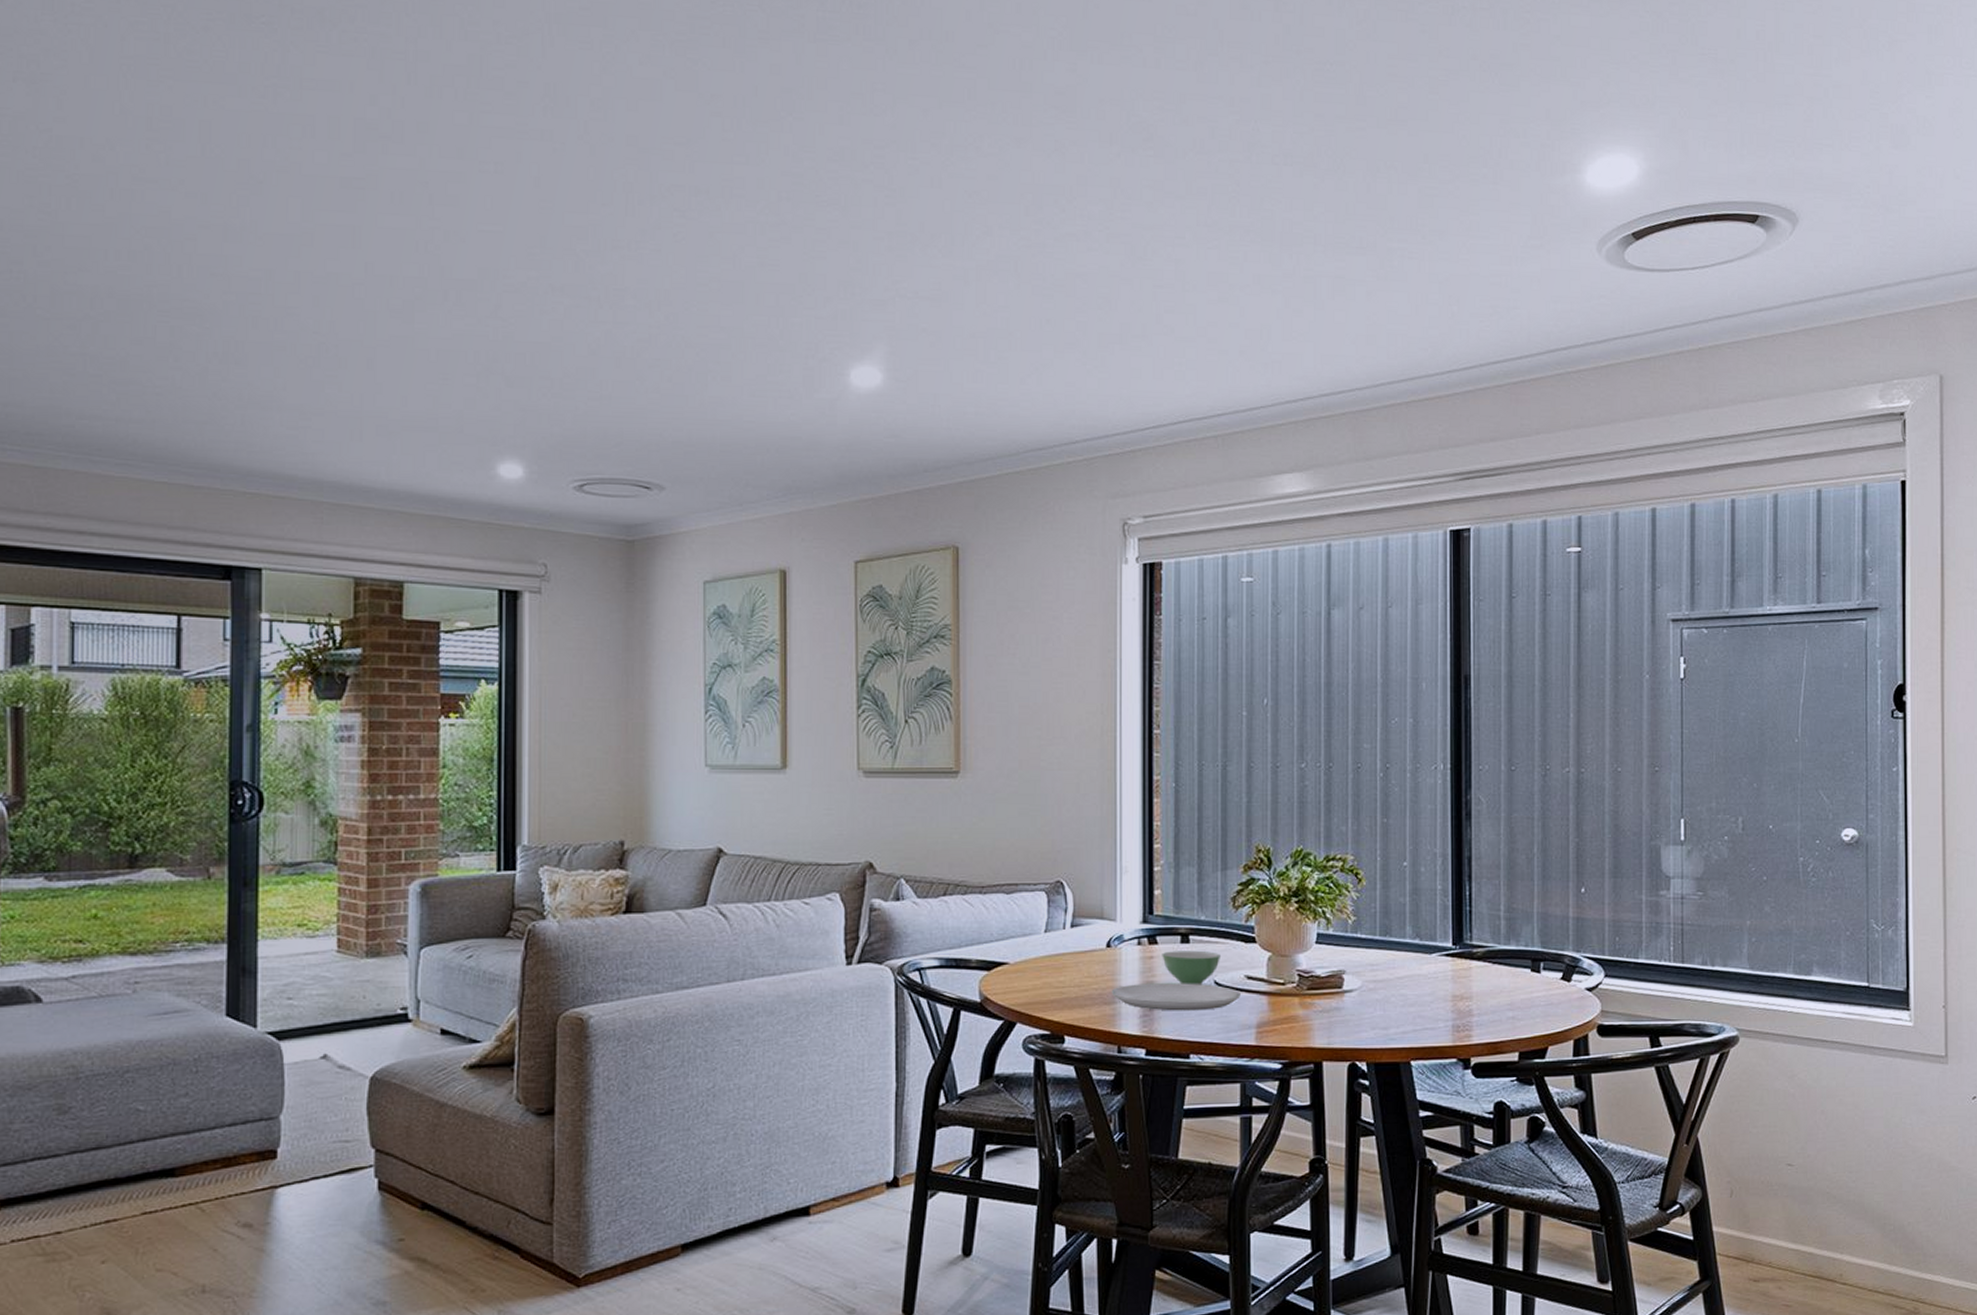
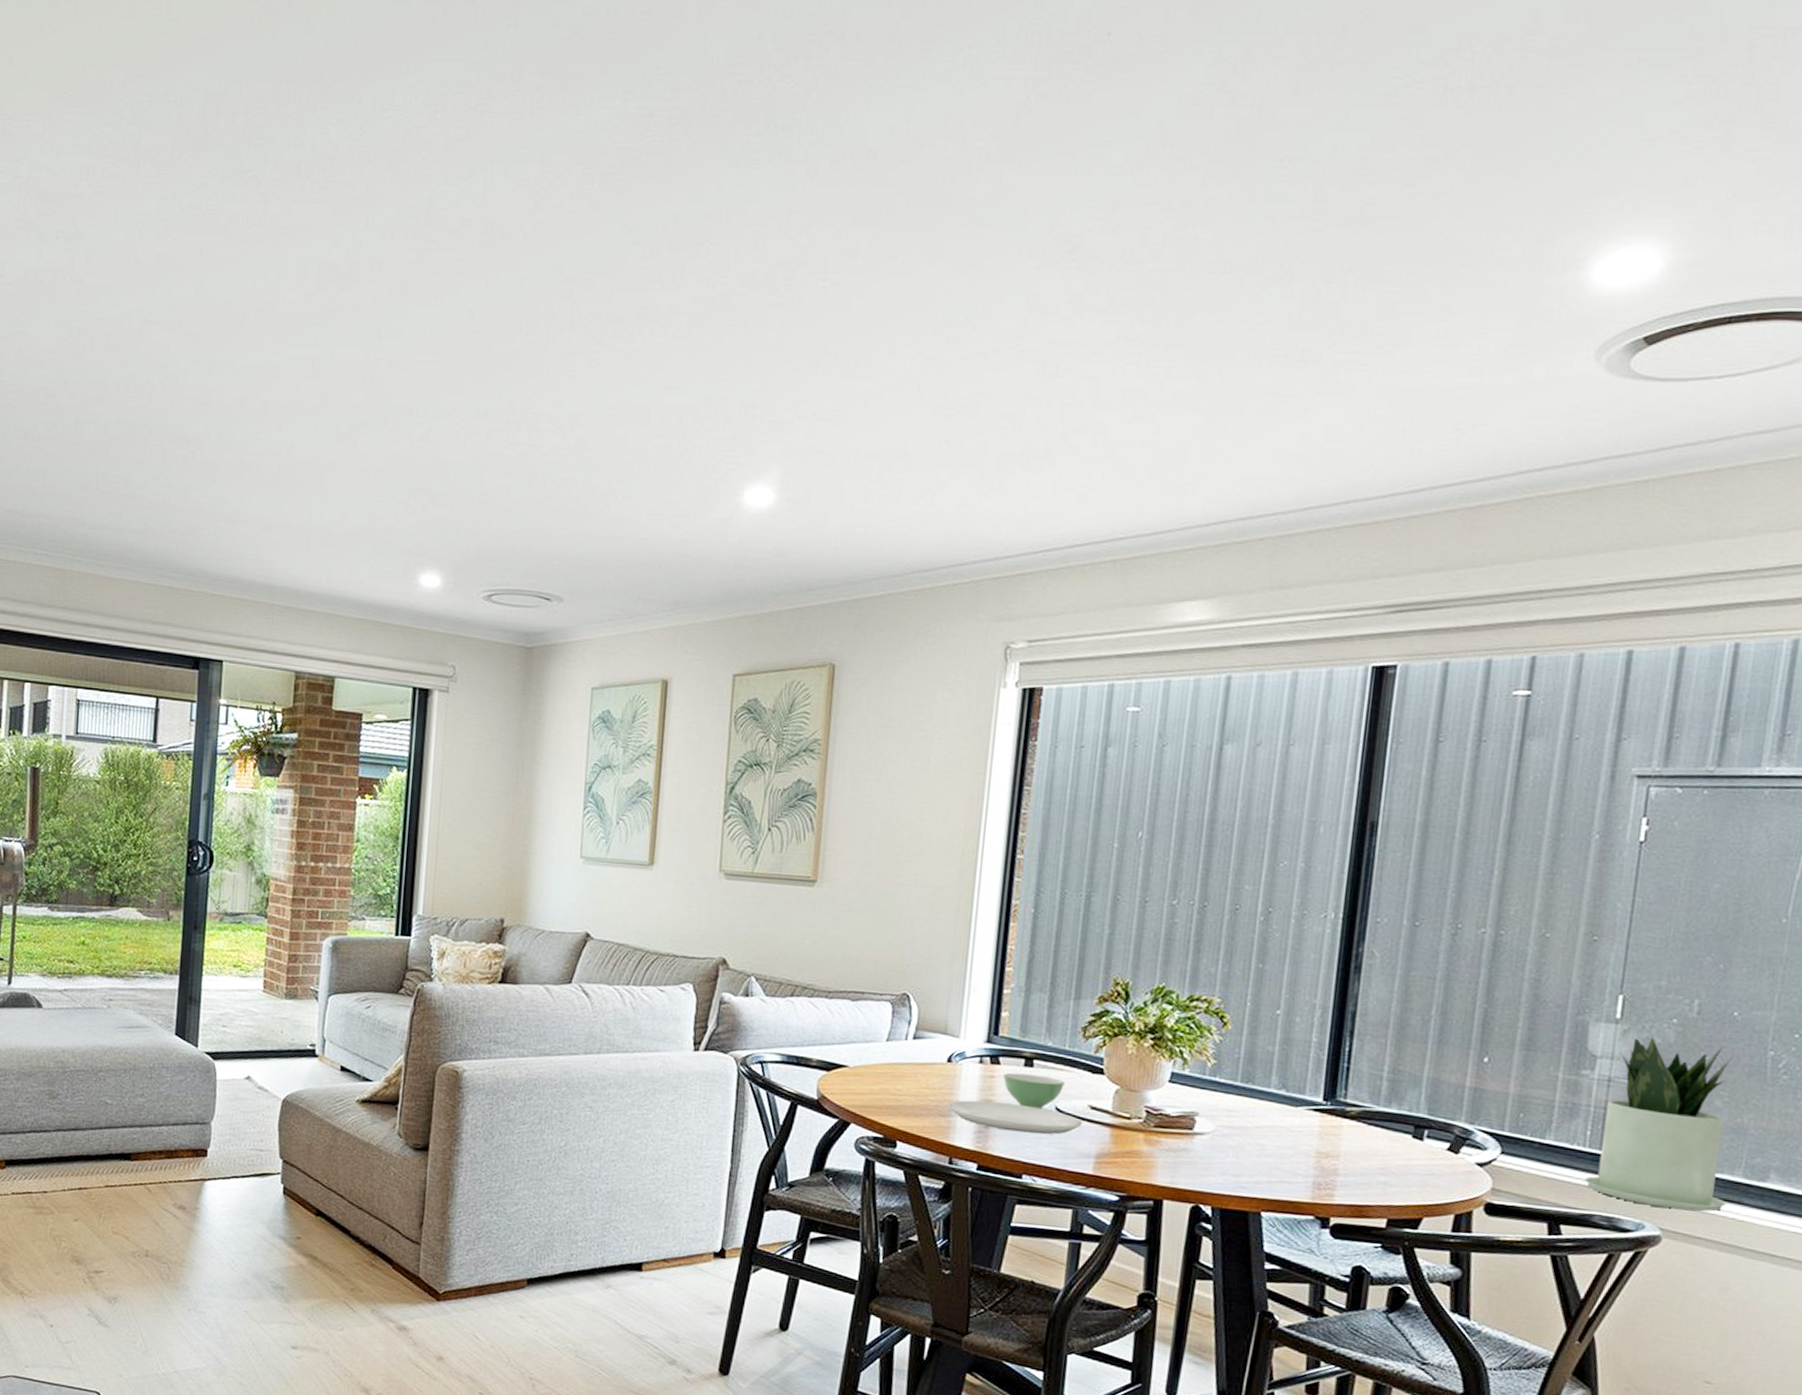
planter: none [1673,855,1784,1010] -> present [1584,1038,1734,1212]

